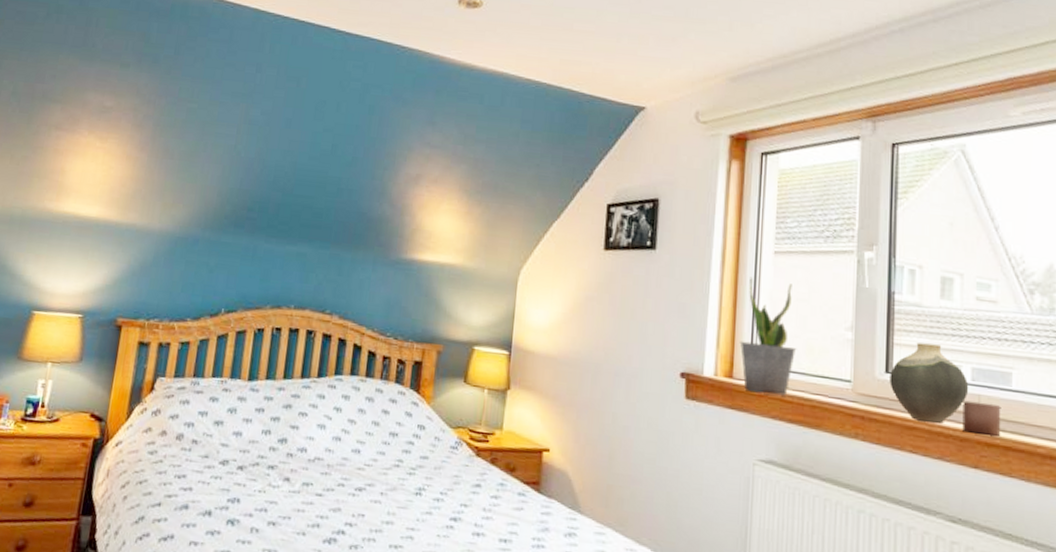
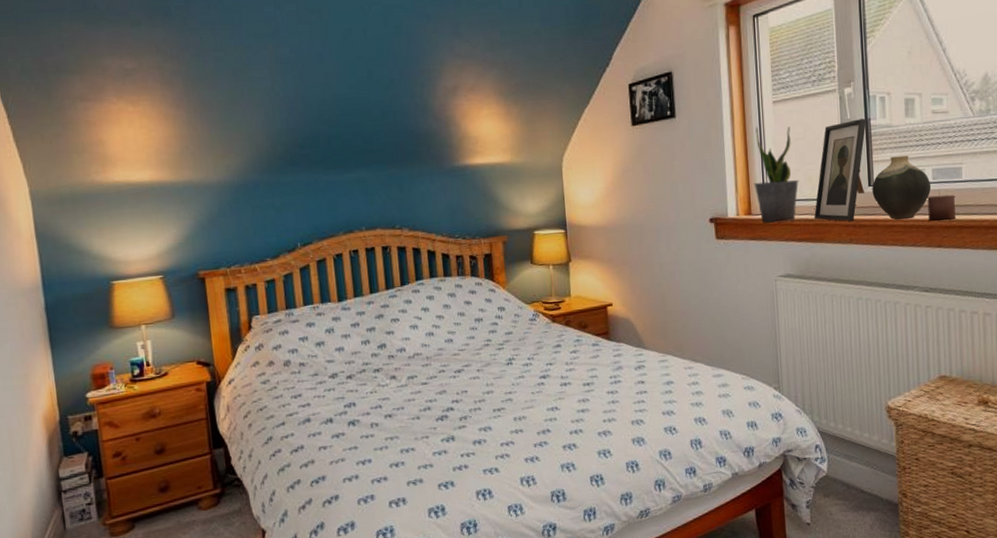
picture frame: none [812,290,890,412] -> present [814,119,867,222]

